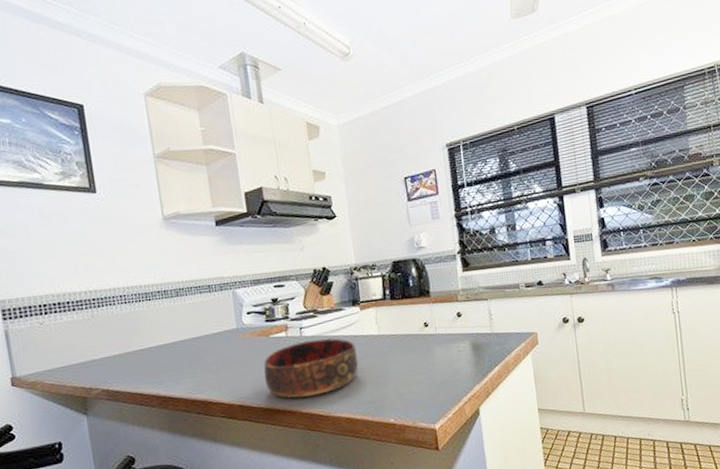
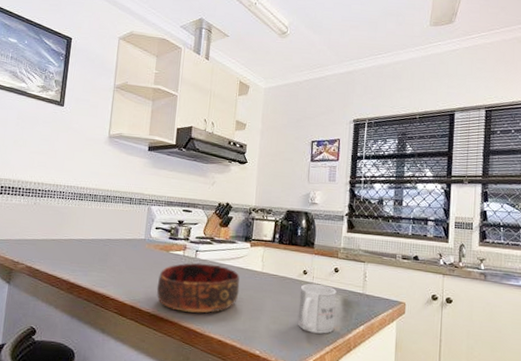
mug: none [424,333,468,387] -> present [298,284,337,334]

